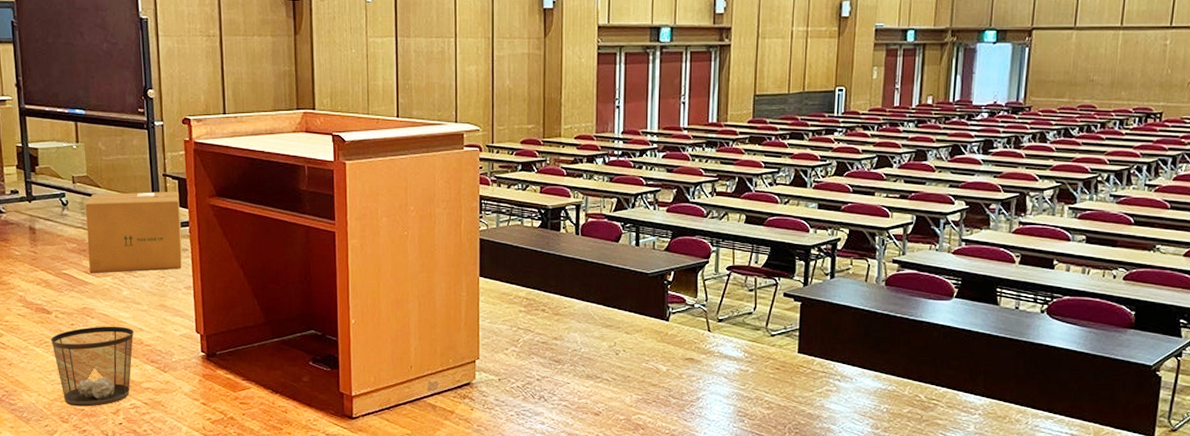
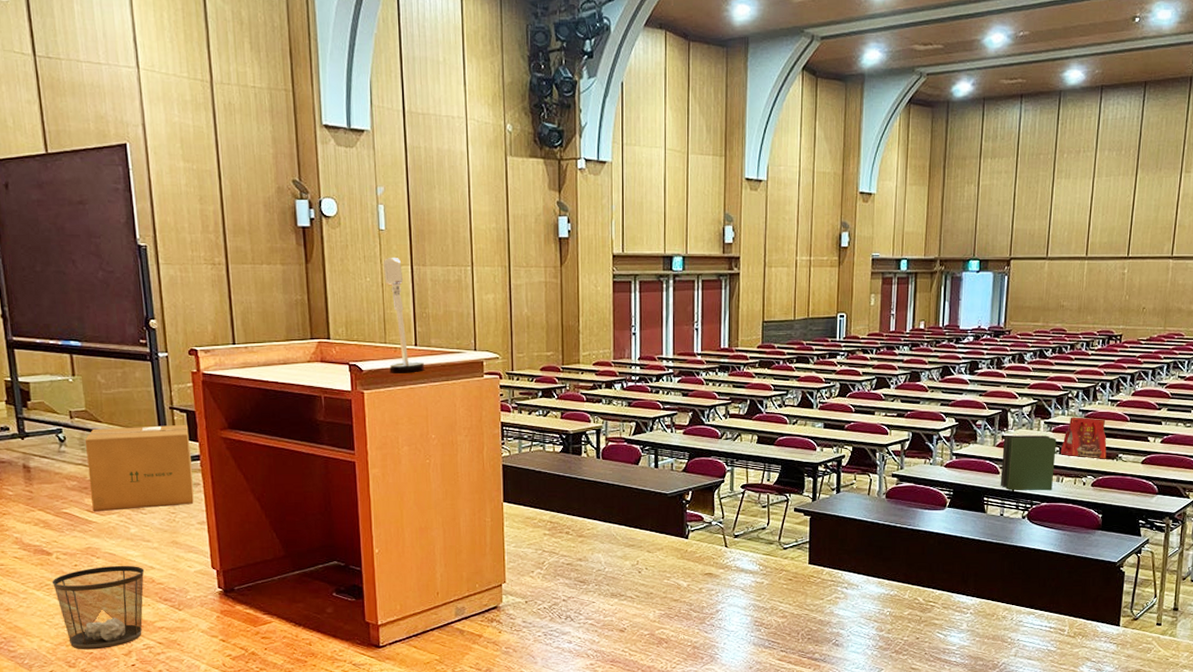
microphone: none [368,28,406,145] -> present [382,257,425,373]
binder: none [1016,221,1083,283] -> present [1000,435,1057,491]
shopping bag: none [1087,202,1142,250] -> present [1060,417,1107,459]

